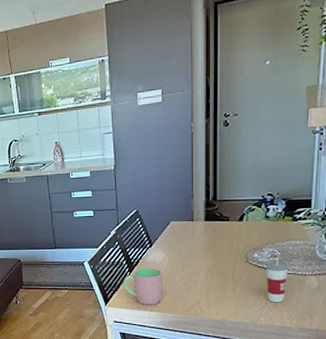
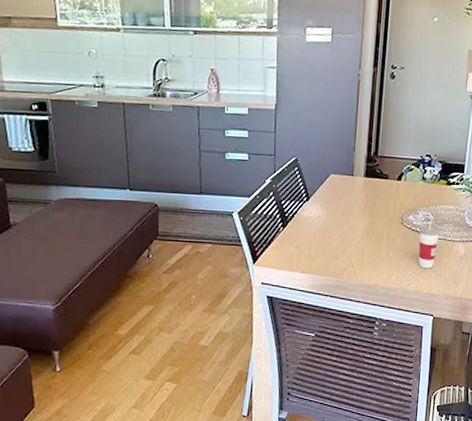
cup: present [123,267,163,305] -> none [275,223,318,266]

